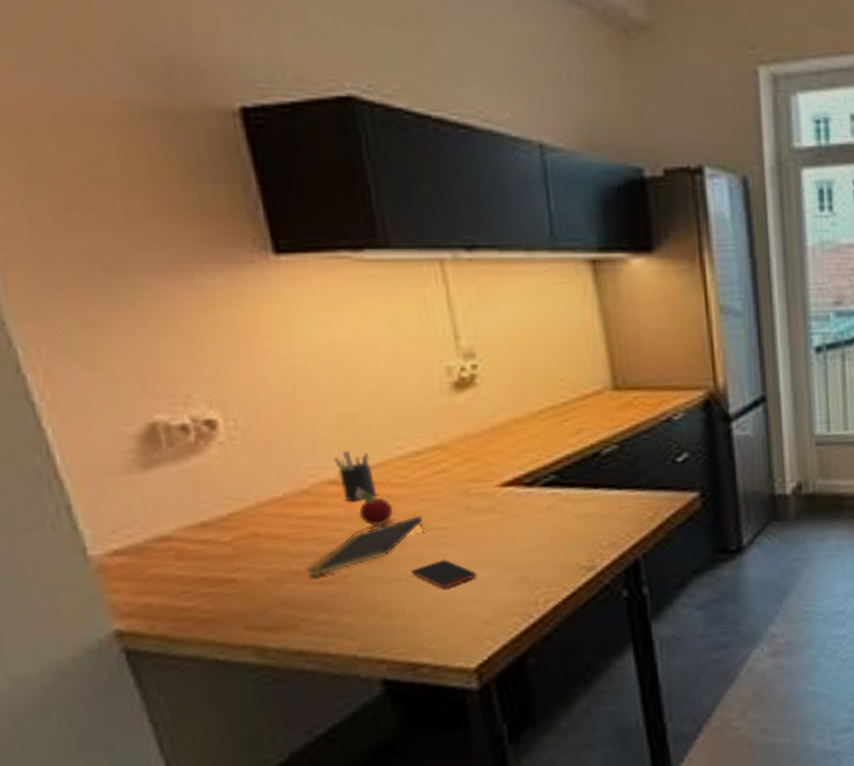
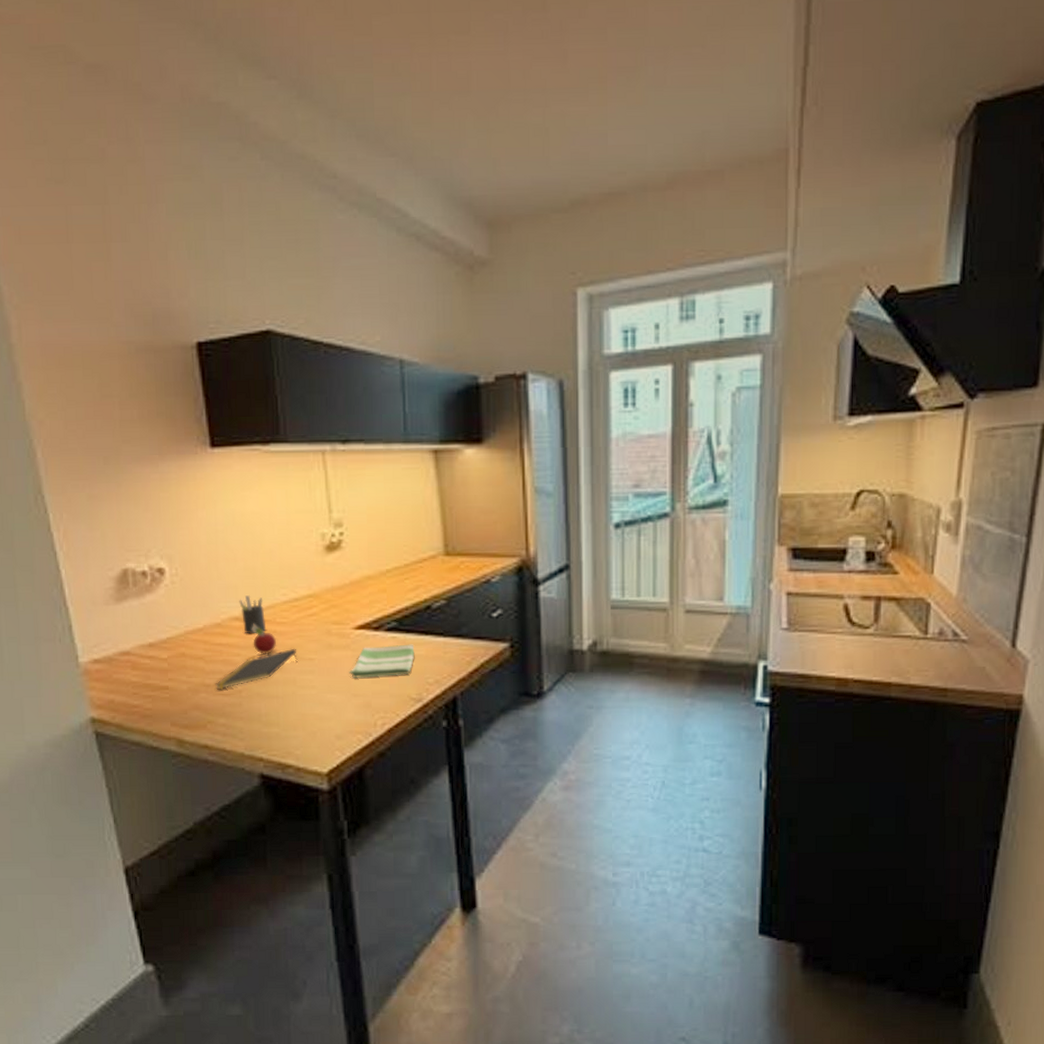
smartphone: present [410,559,477,589] -> none [285,684,333,707]
dish towel: none [496,500,582,548] -> present [349,644,415,678]

